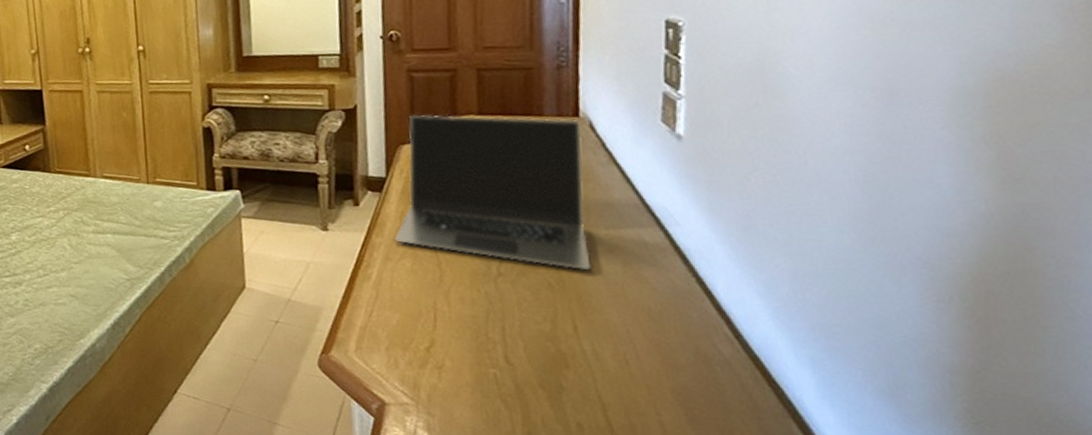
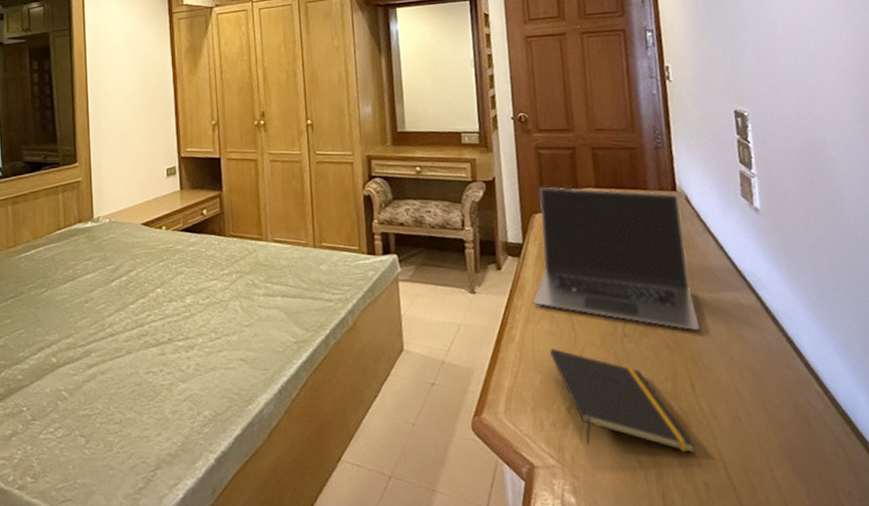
notepad: none [410,288,573,396] -> present [550,349,696,454]

